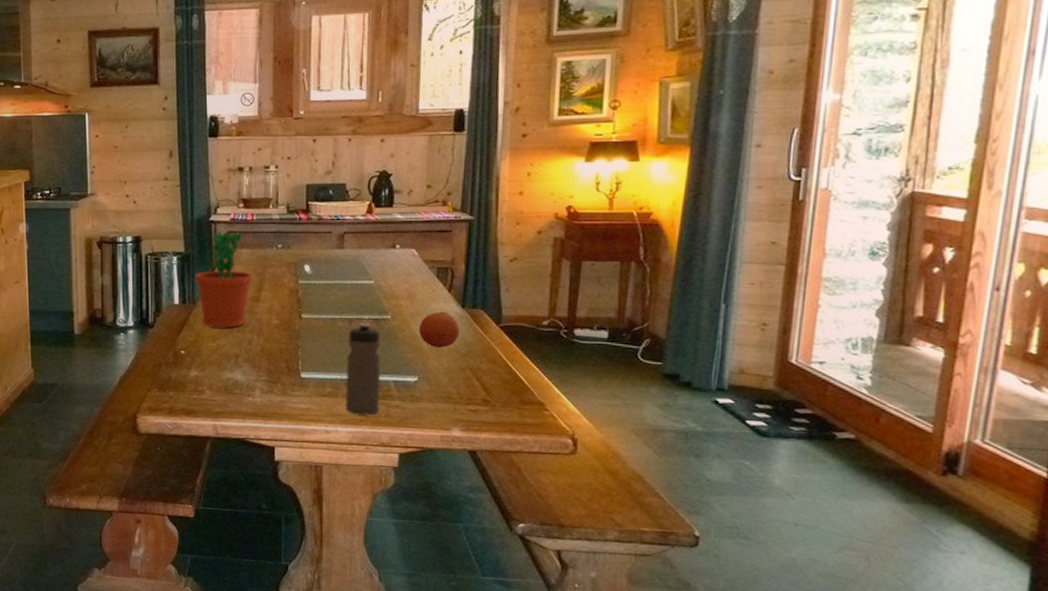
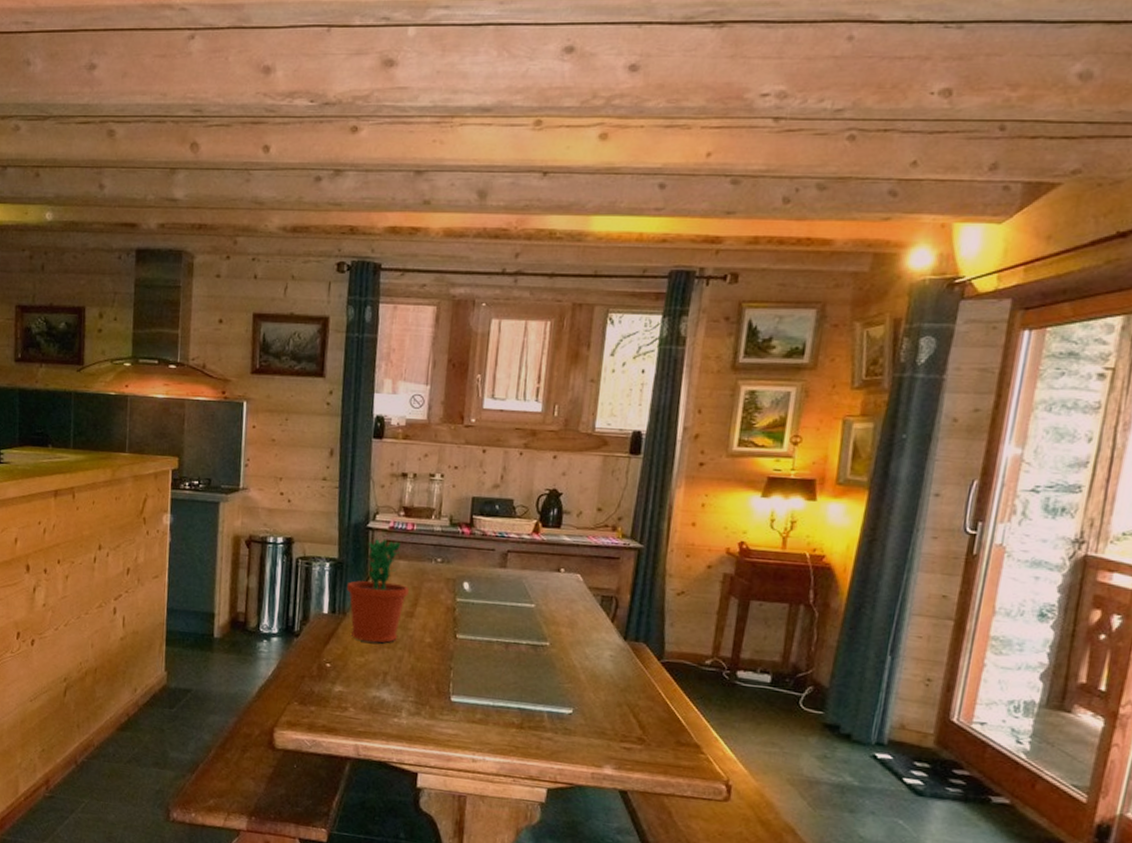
water bottle: present [345,322,382,416] -> none [495,647,537,747]
fruit: present [419,311,460,348] -> none [578,641,620,680]

